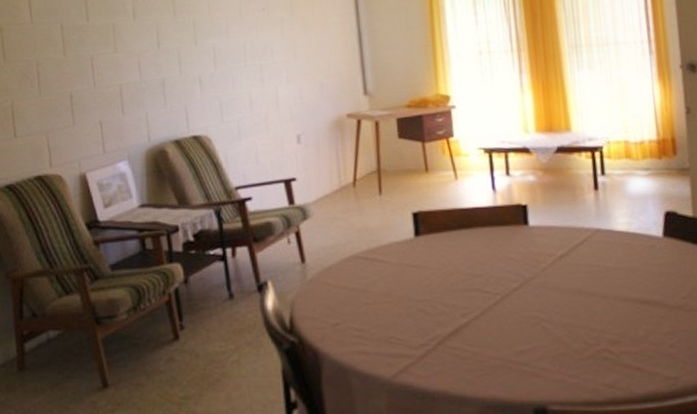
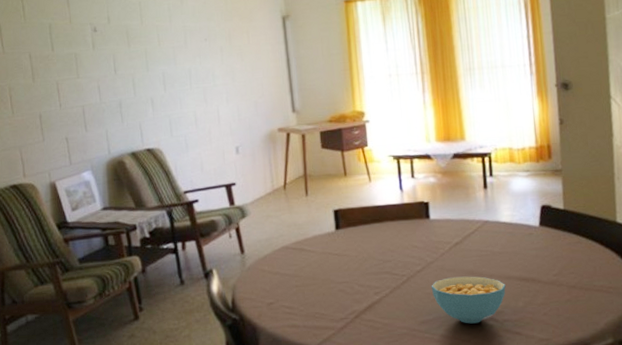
cereal bowl: none [530,296,623,356] -> present [431,276,506,324]

